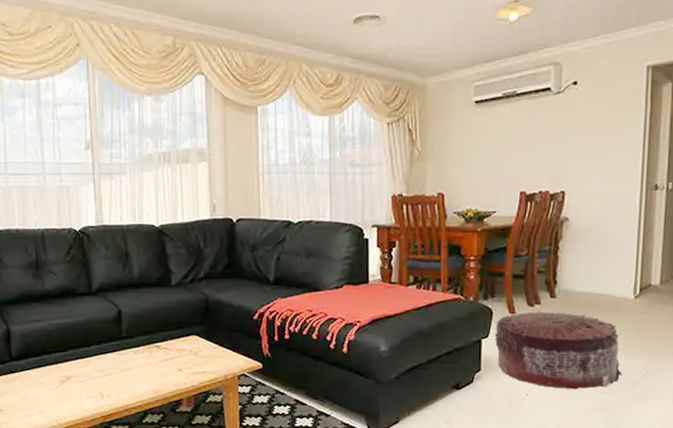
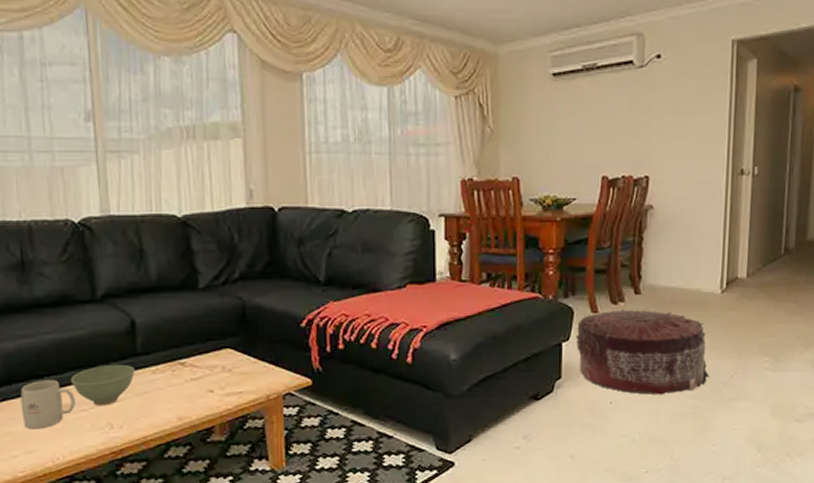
mug: none [33,356,75,395] -> present [20,380,76,430]
bowl: none [71,345,121,378] -> present [70,364,135,406]

